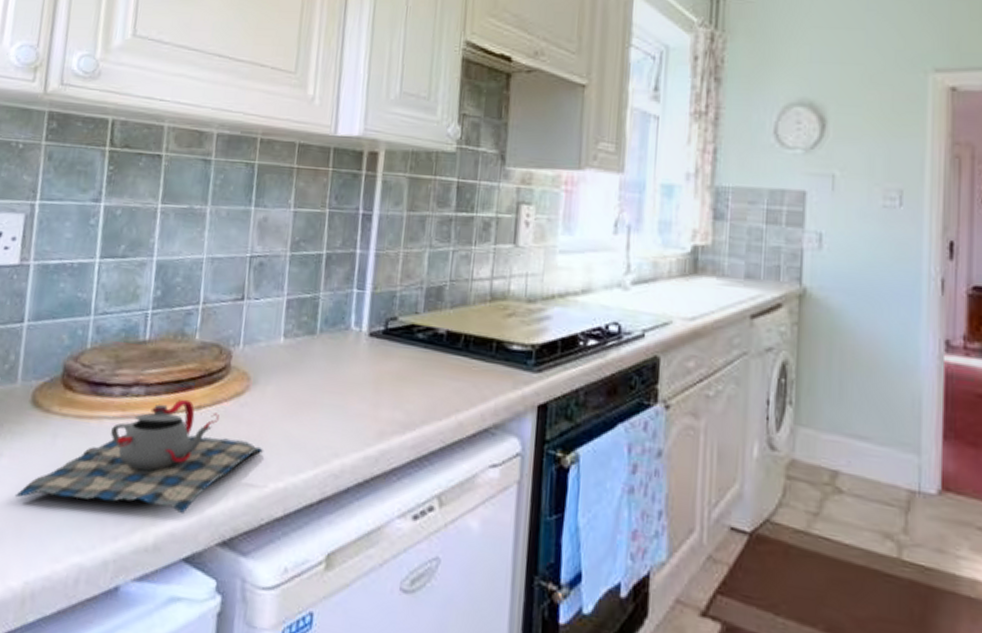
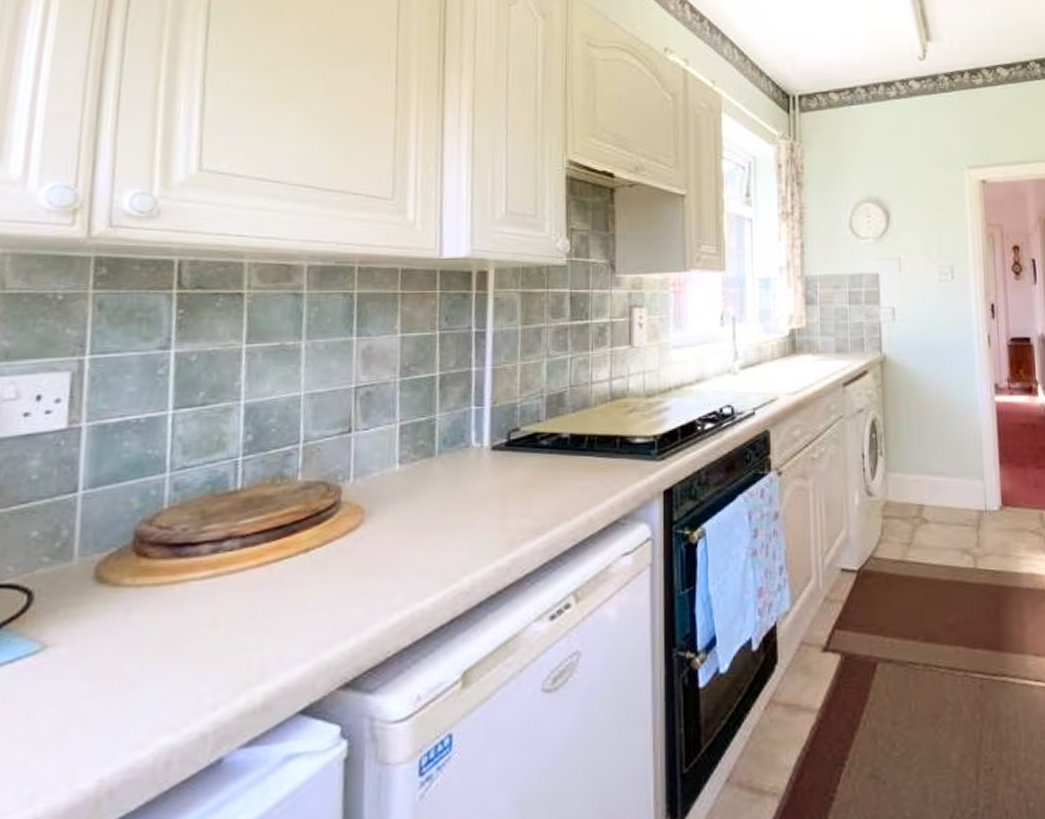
teapot: present [14,399,263,515] -> none [78,544,384,689]

